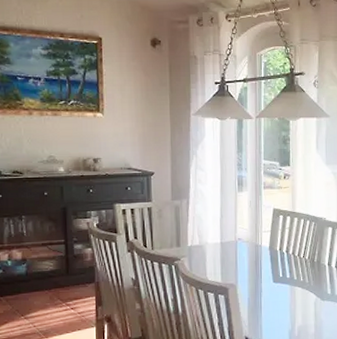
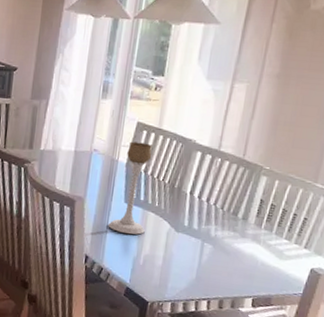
candle holder: none [262,226,295,310] -> present [108,141,152,235]

